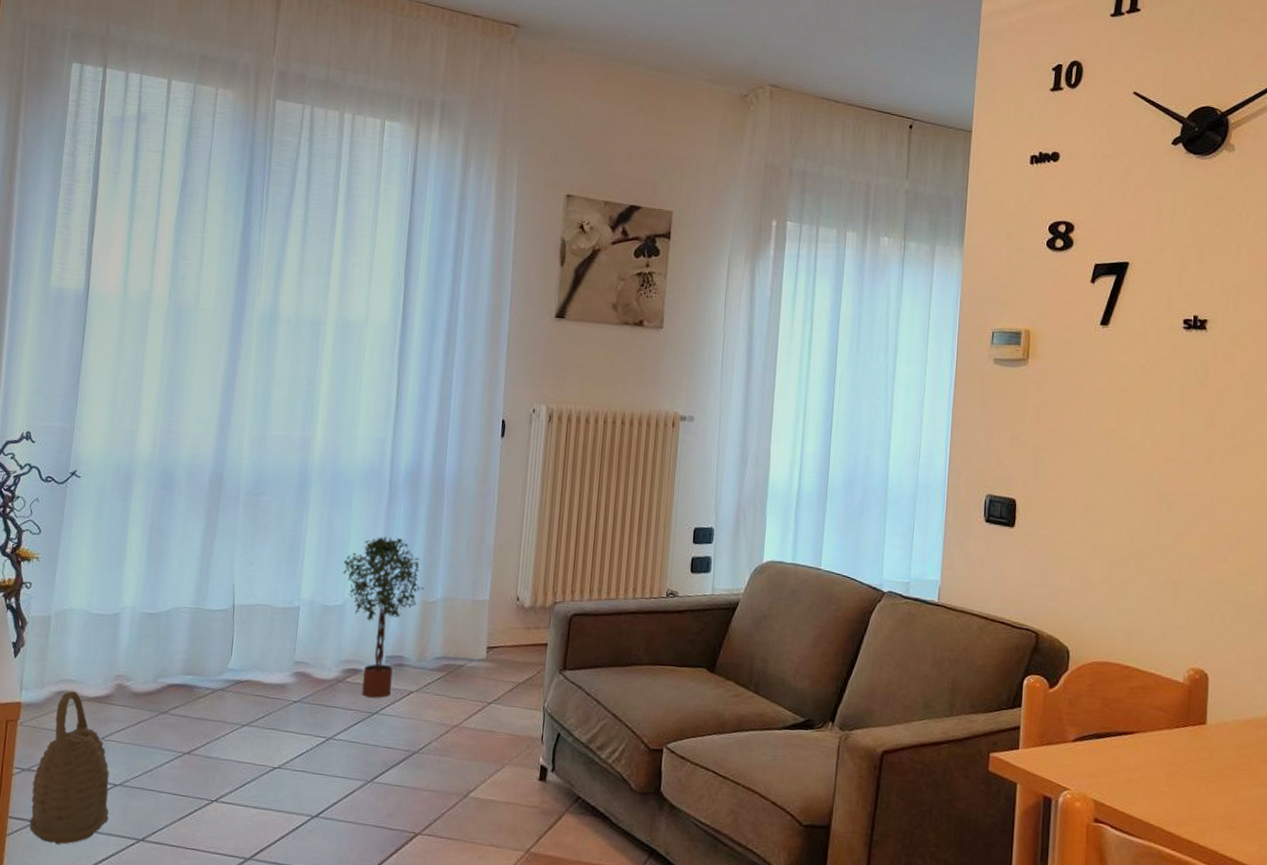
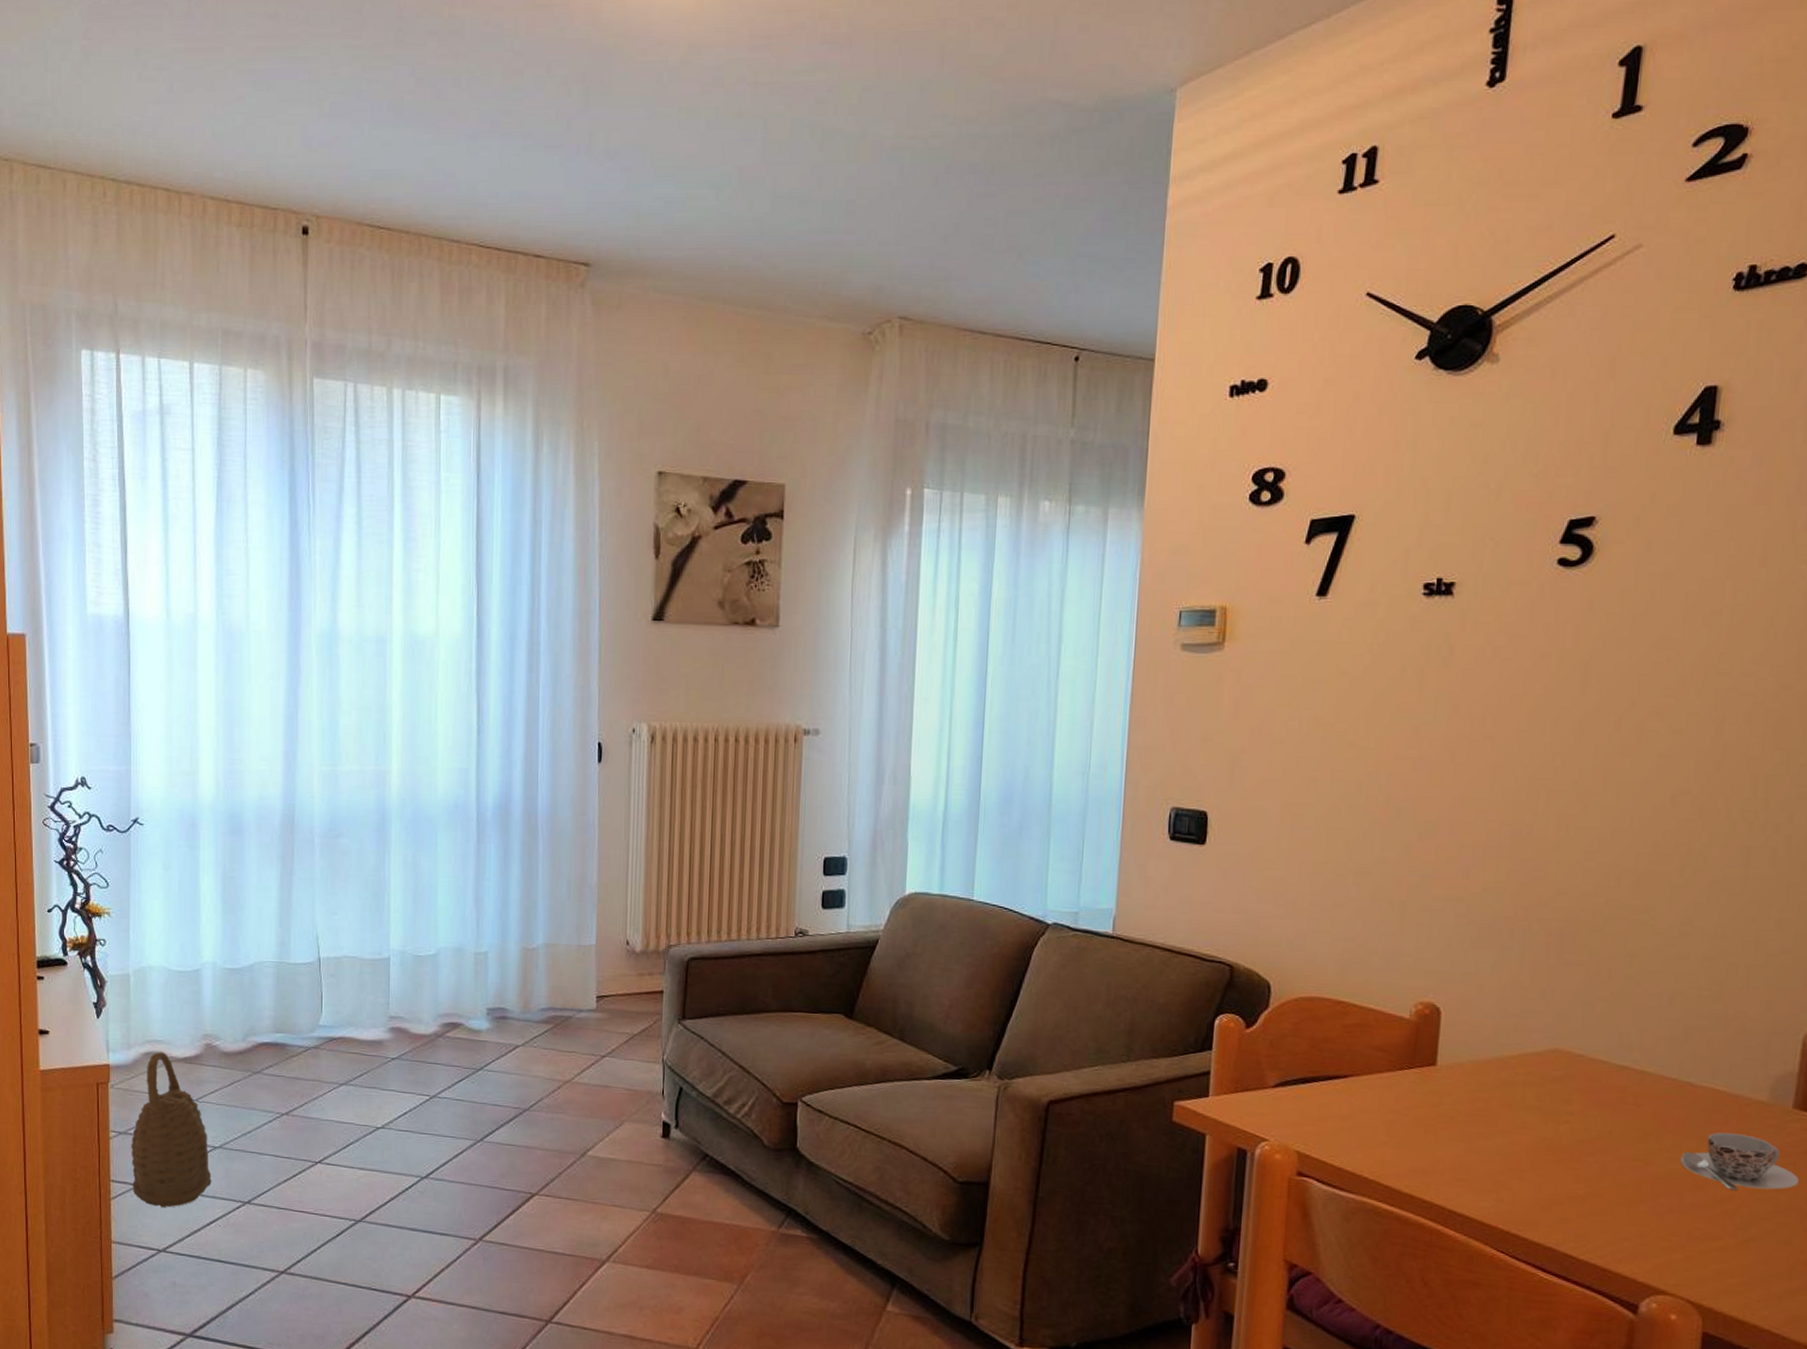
potted tree: present [343,536,425,698] -> none [432,878,524,1053]

